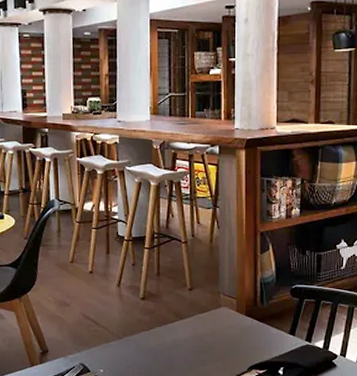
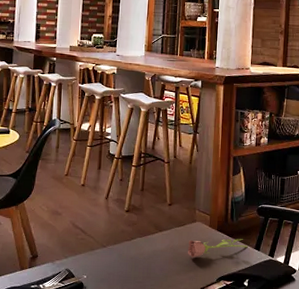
flower: none [213,324,281,346] -> present [187,239,248,258]

